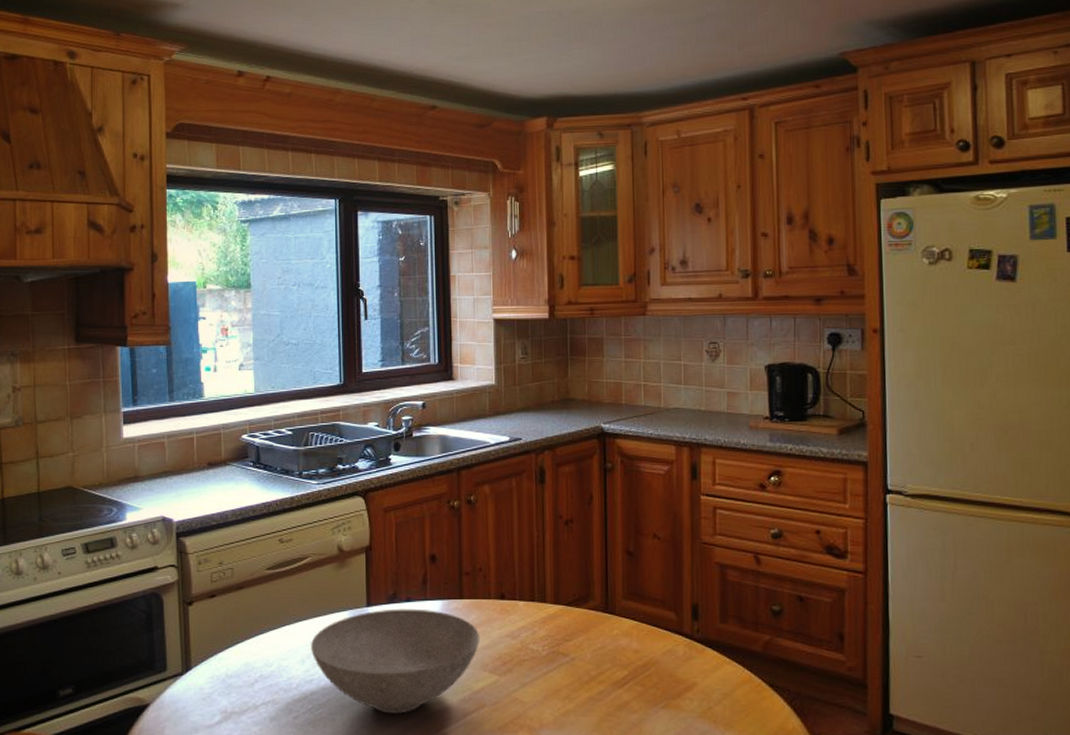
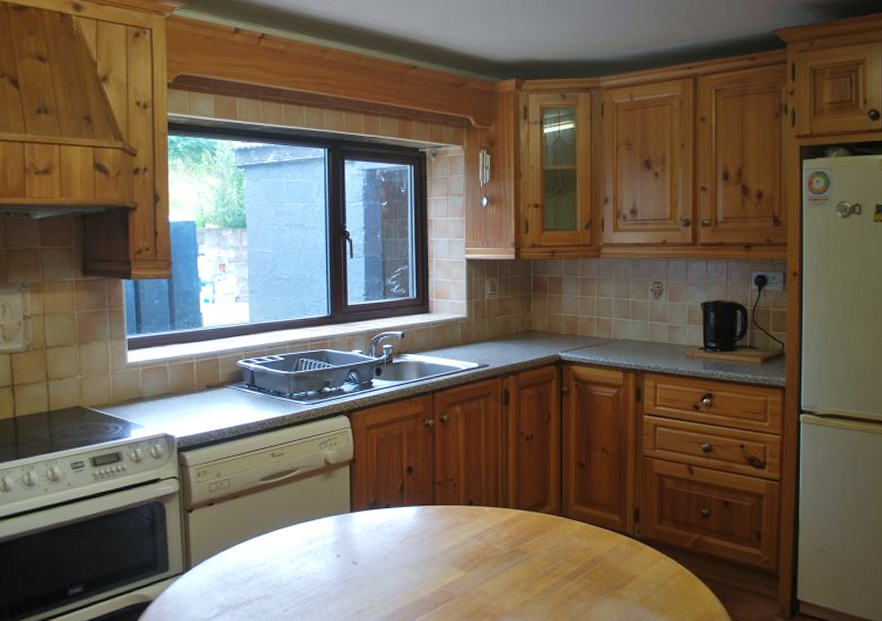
bowl: present [311,609,480,714] -> none [300,514,451,606]

